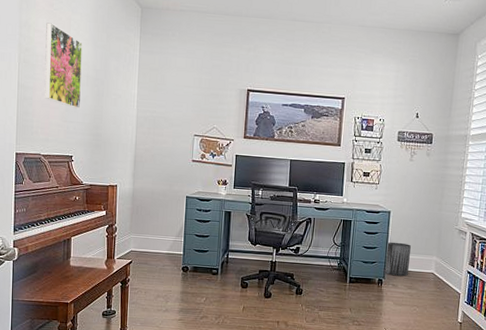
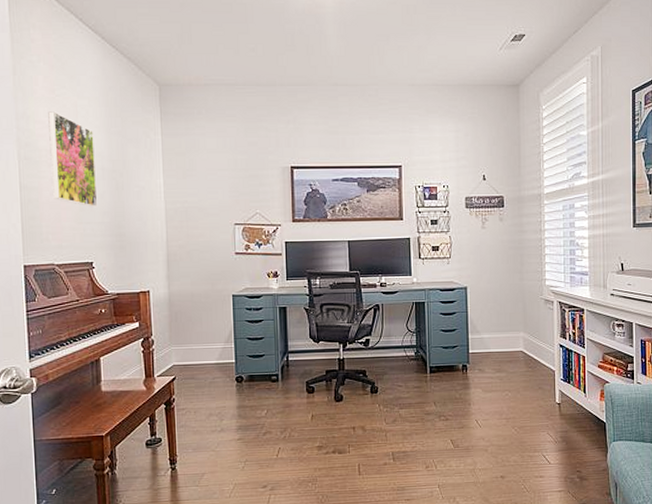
trash can: present [384,242,411,276] -> none [468,321,494,359]

